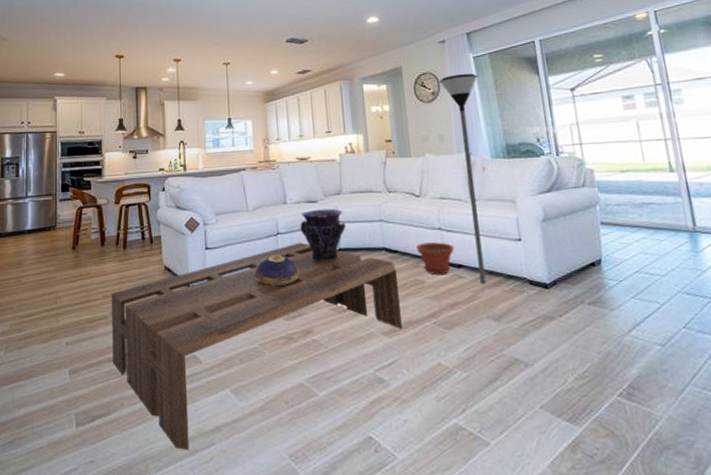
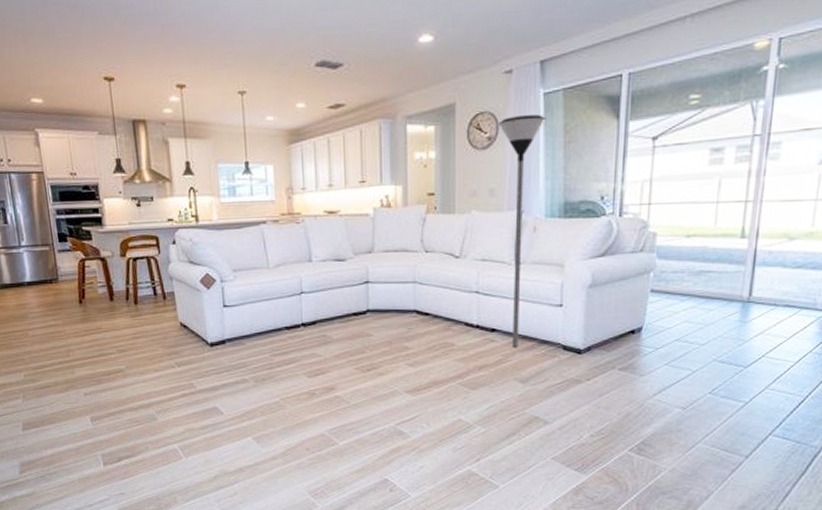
coffee table: present [111,242,402,450] -> none [125,302,426,486]
decorative bowl: present [254,255,299,285] -> none [276,315,323,344]
vase: present [300,208,346,263] -> none [326,268,375,323]
plant pot: present [416,242,455,276] -> none [450,306,490,339]

